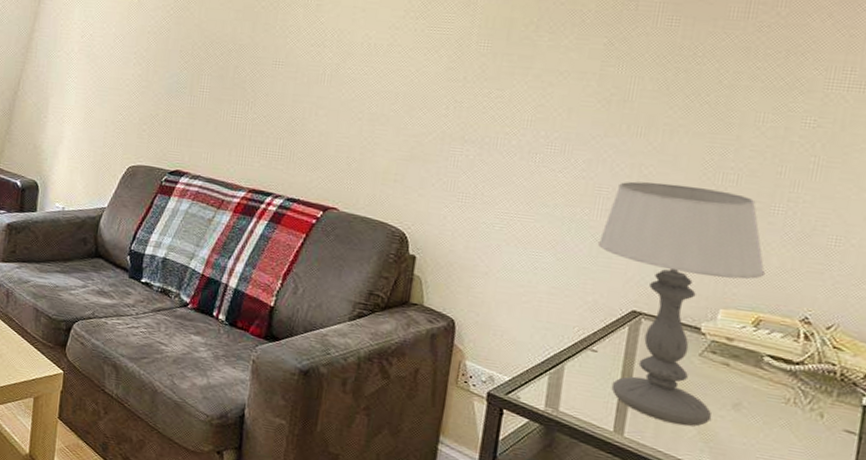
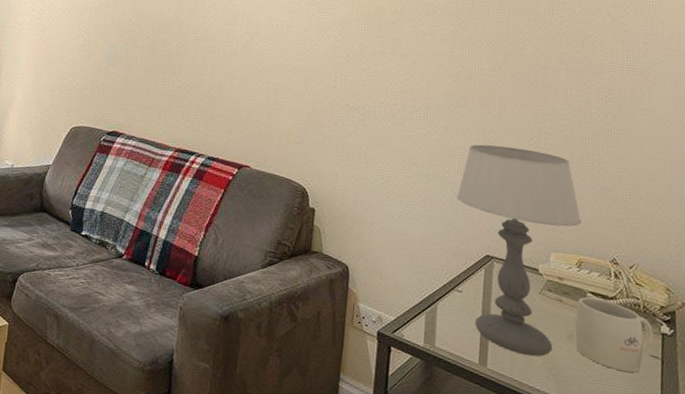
mug: none [743,361,852,449] -> present [574,297,654,373]

